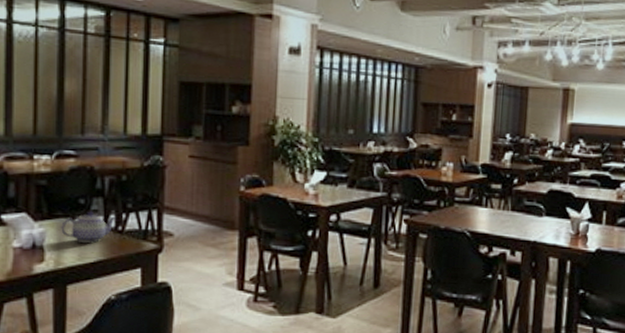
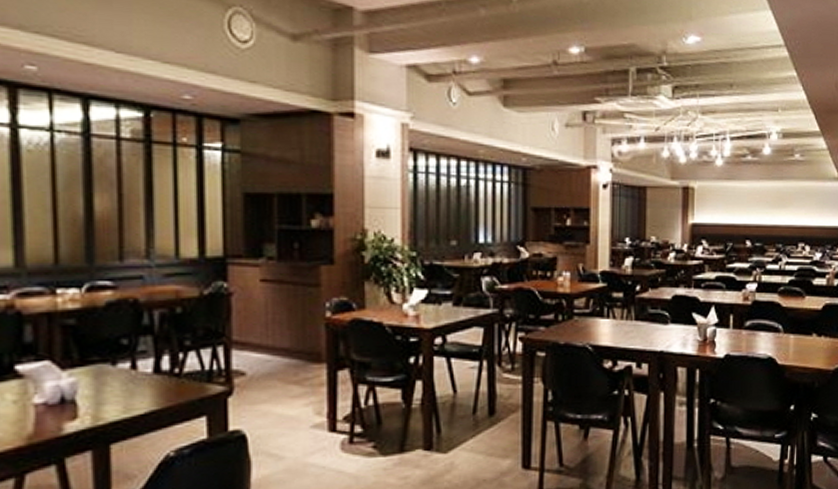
teapot: present [61,211,117,243] -> none [98,352,172,391]

